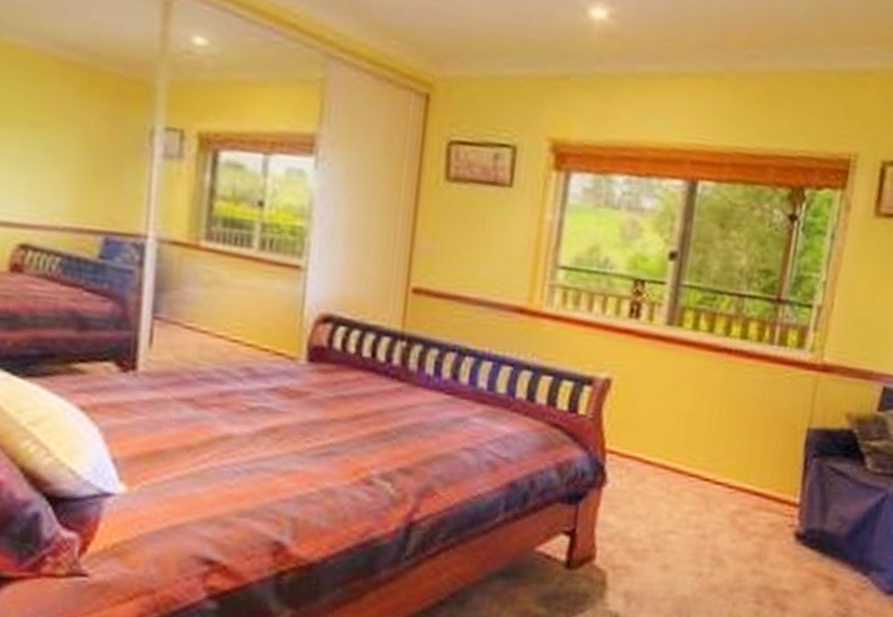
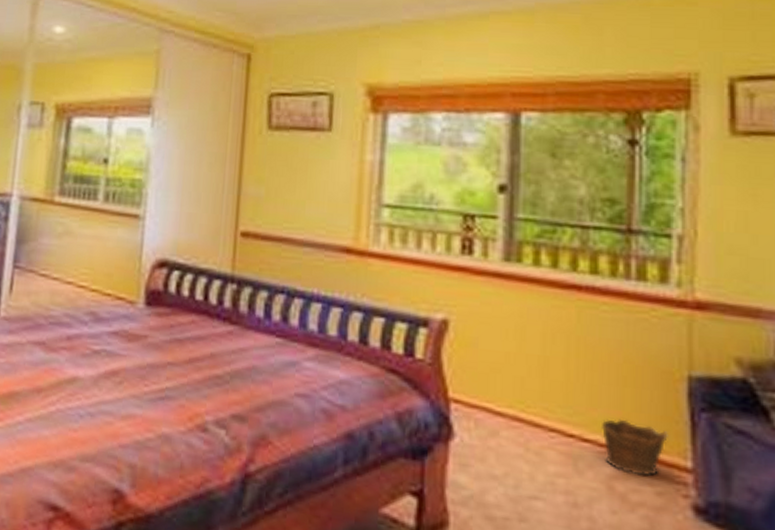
clay pot: none [731,464,785,511] -> present [600,418,668,477]

